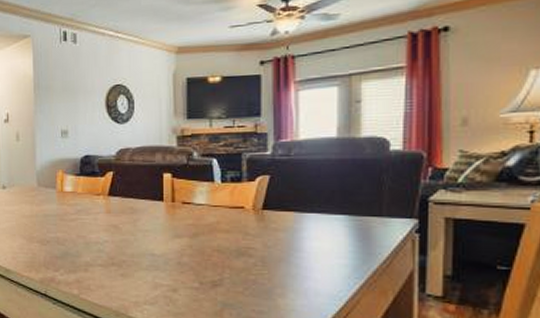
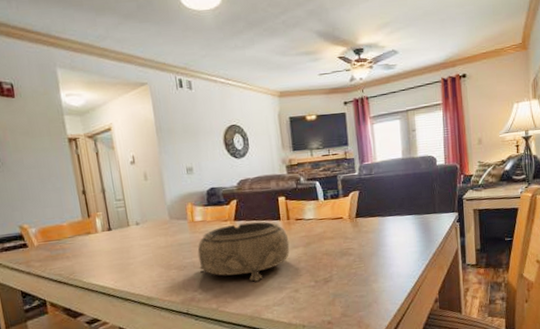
decorative bowl: none [63,200,172,271] -> present [197,221,290,282]

